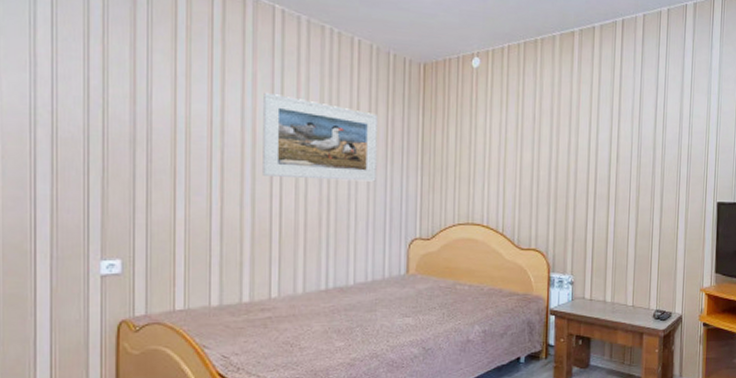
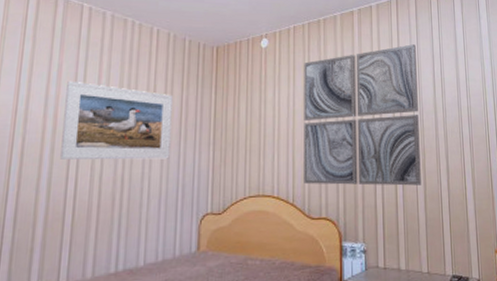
wall art: none [514,73,639,222] -> present [304,44,421,186]

